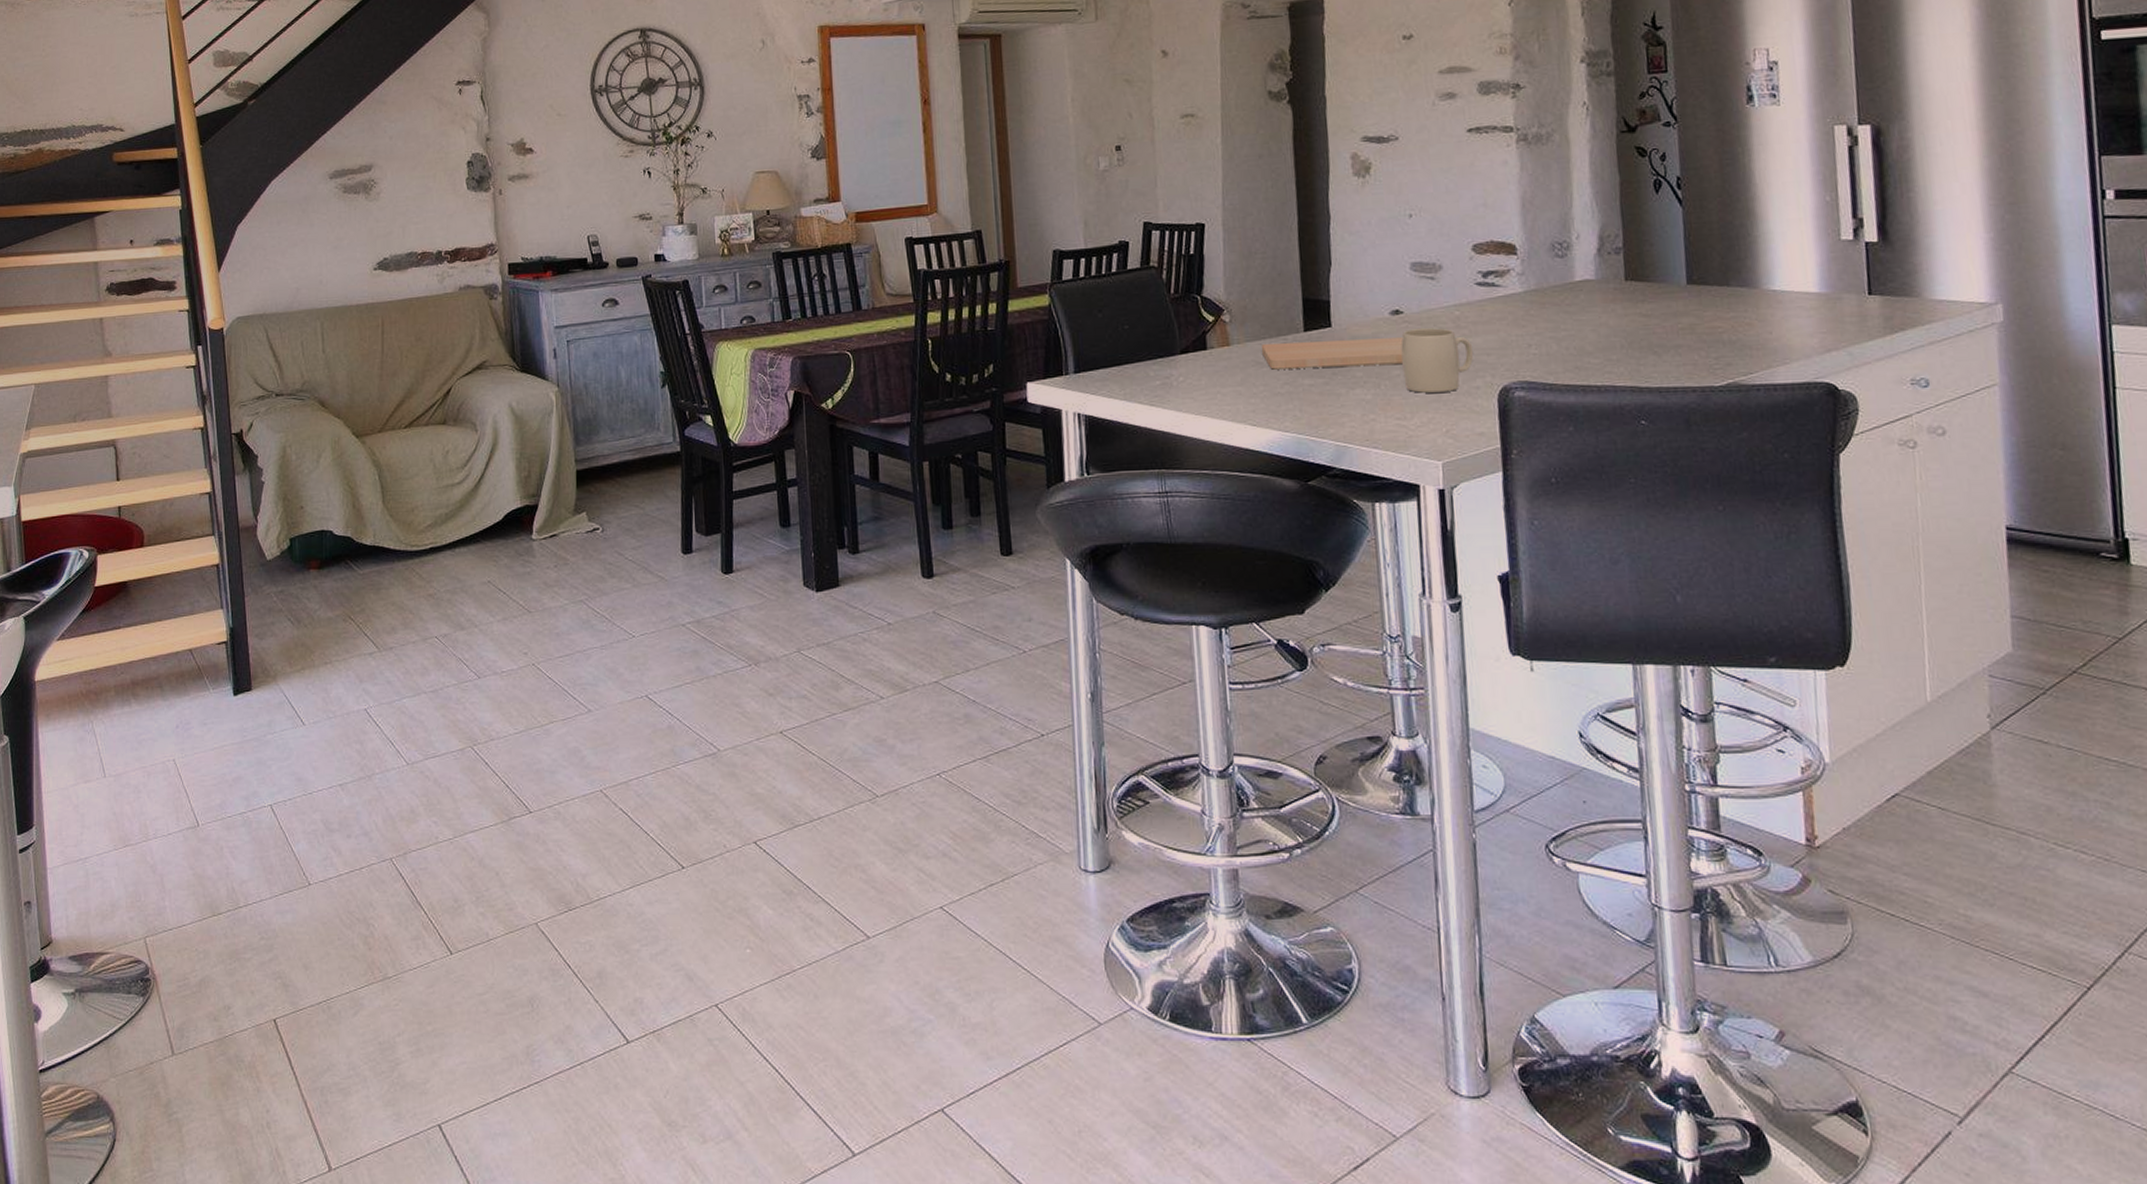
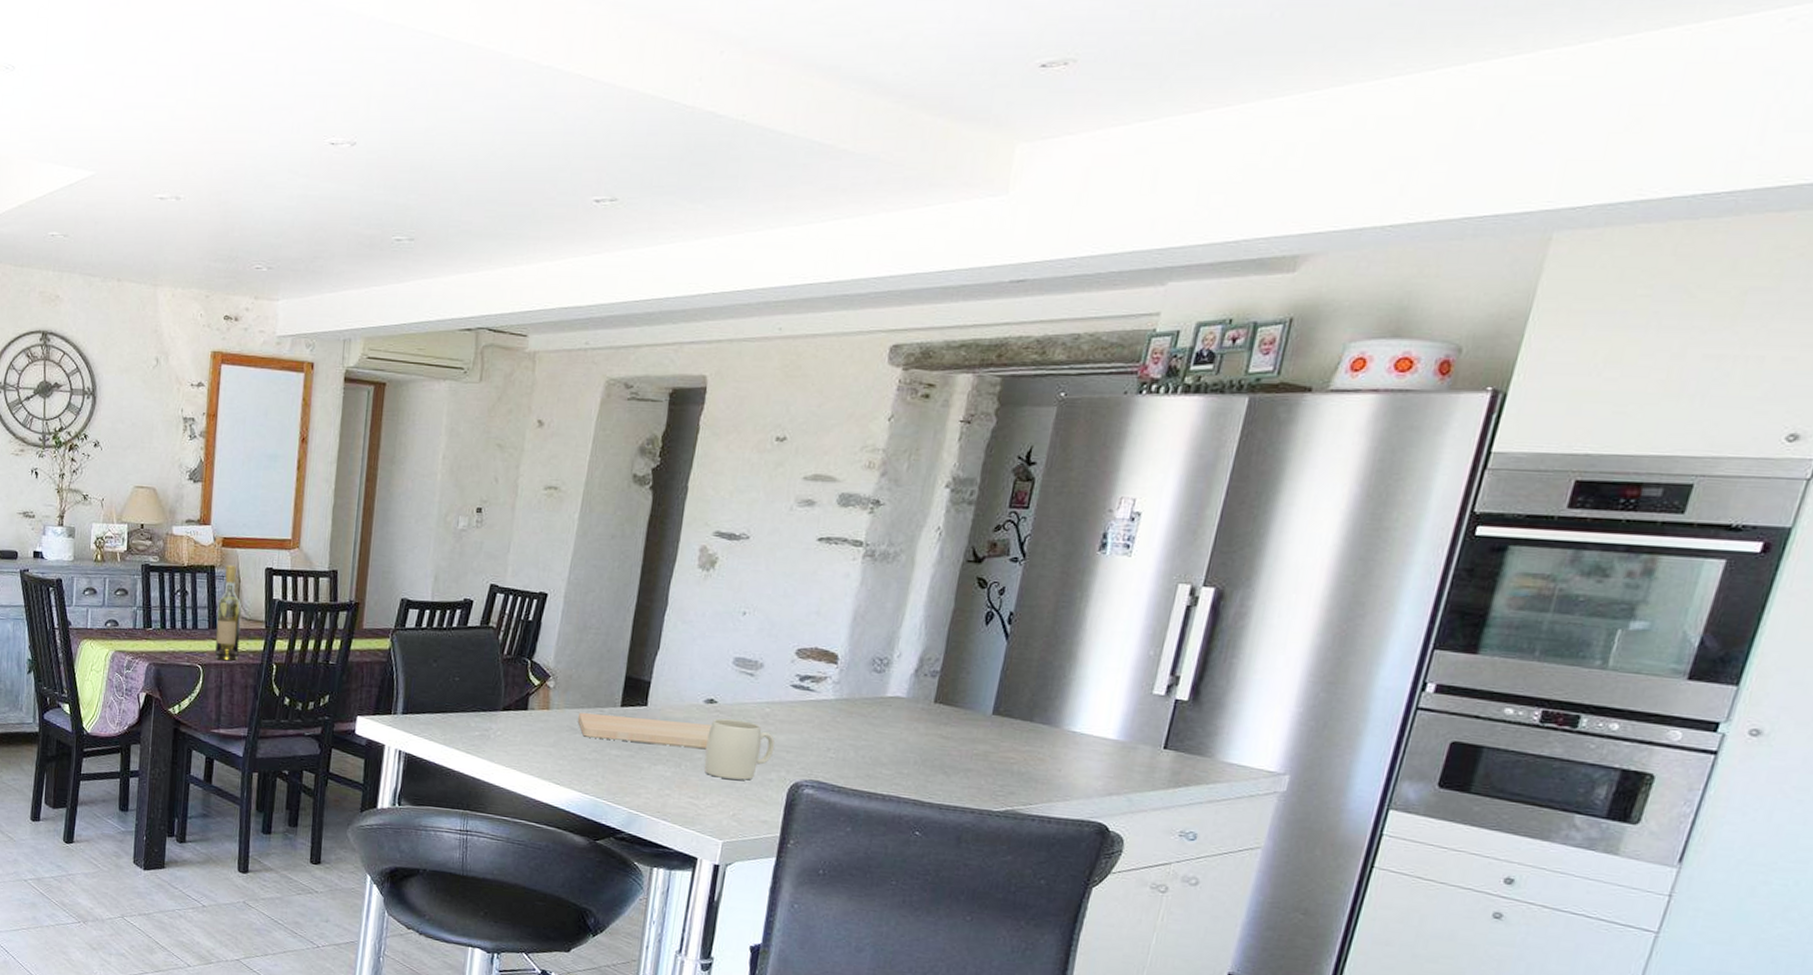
bottle: none [859,239,889,343] -> present [215,564,241,661]

